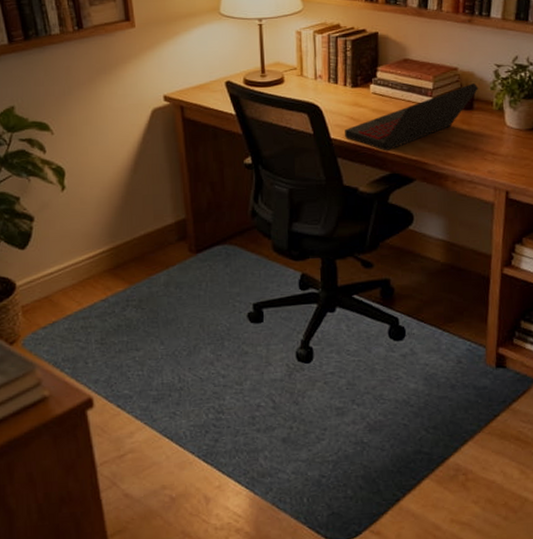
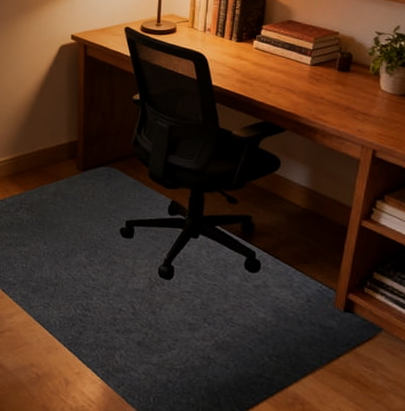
laptop: present [344,83,479,152] -> none [224,48,358,102]

